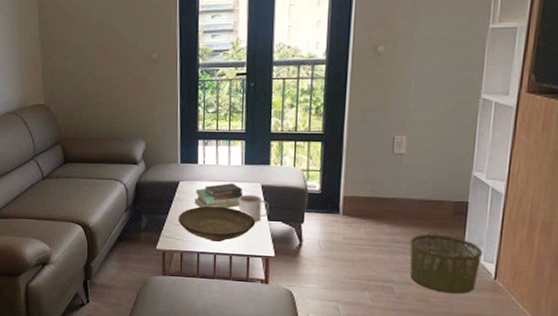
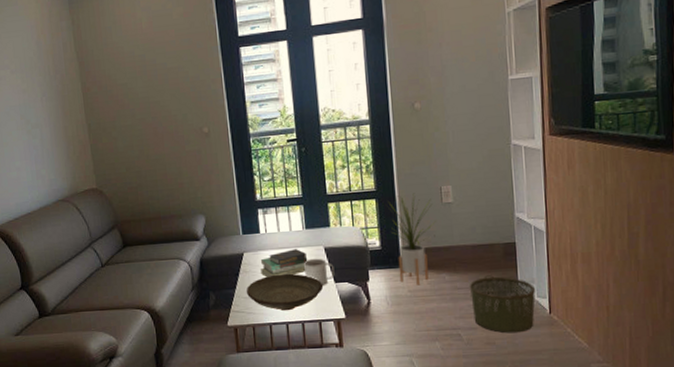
house plant: none [333,140,385,234] -> present [388,193,437,286]

